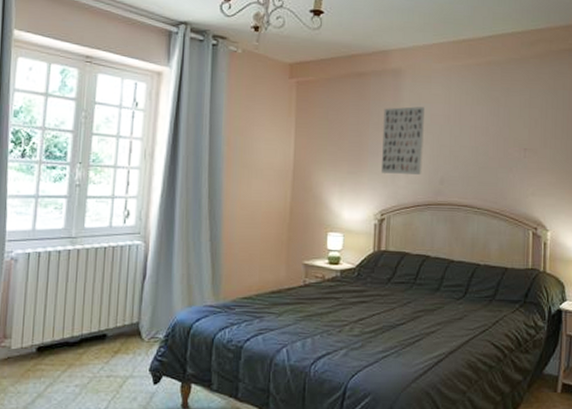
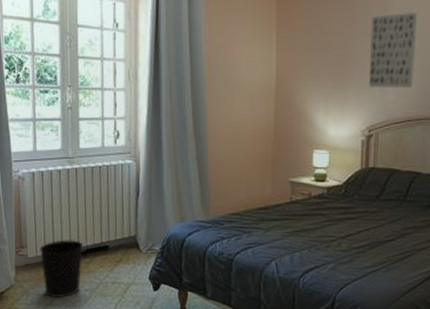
wastebasket: none [26,328,79,395] -> present [39,240,84,297]

